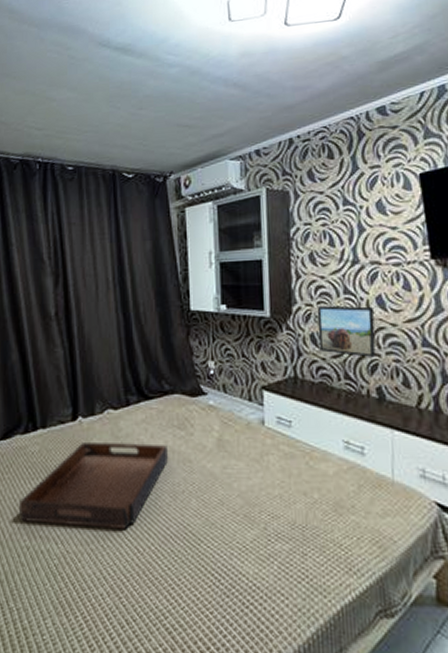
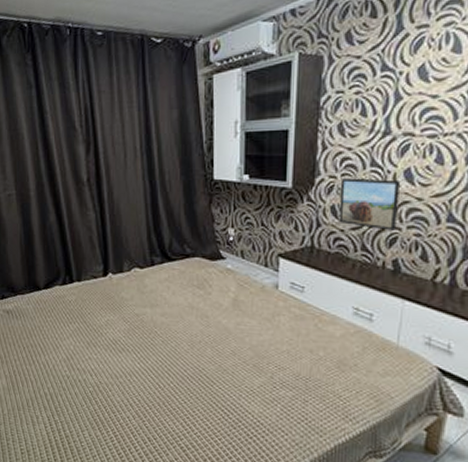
serving tray: present [18,443,169,530] -> none [59,295,189,369]

